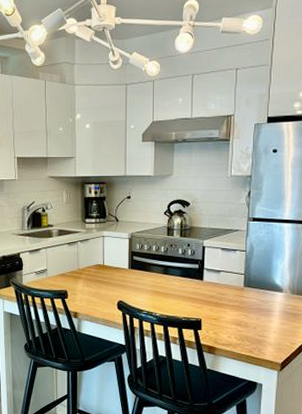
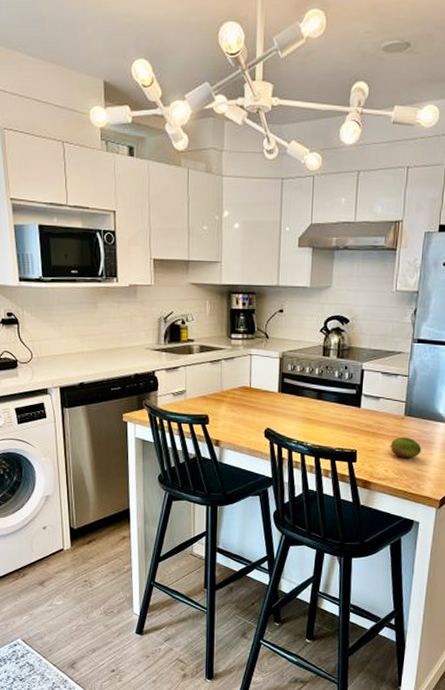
fruit: none [232,306,261,326] -> present [390,437,422,459]

